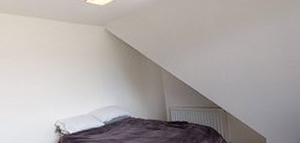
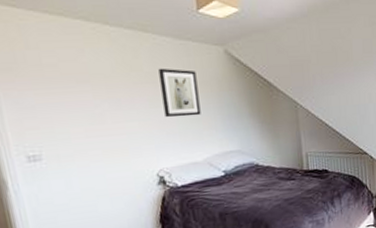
wall art: none [57,44,87,81] -> present [158,68,201,118]

